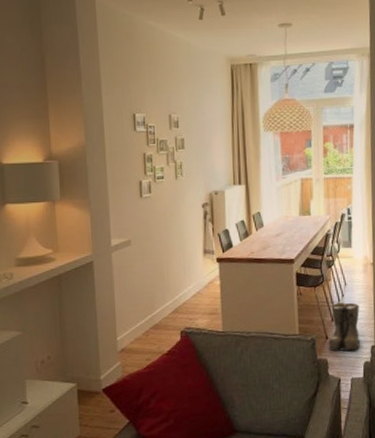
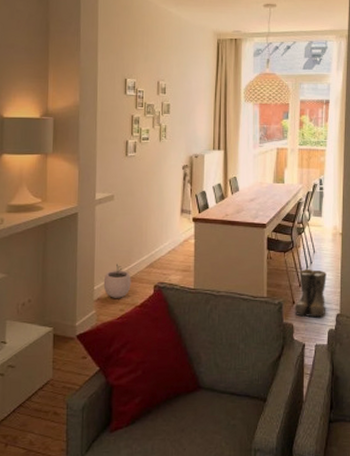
plant pot: none [126,311,156,348] -> present [103,263,131,298]

